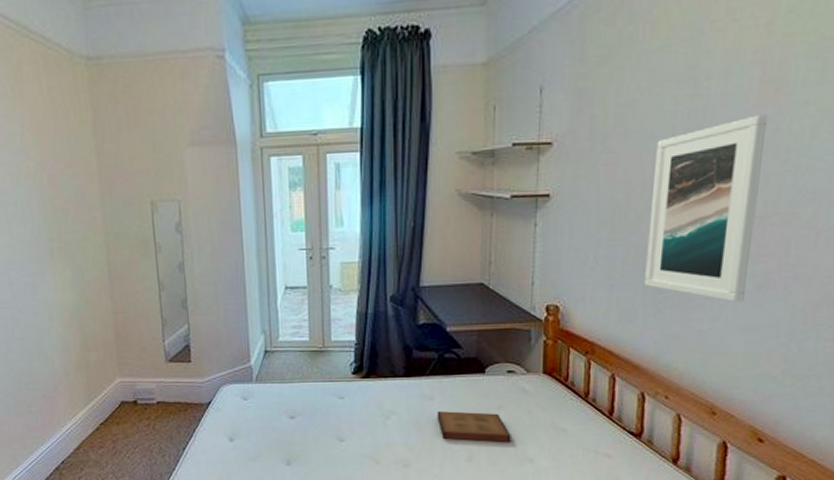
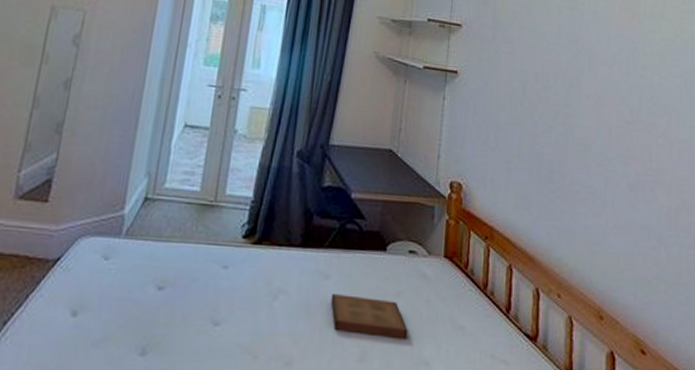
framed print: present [644,114,768,303] -> none [538,33,628,201]

